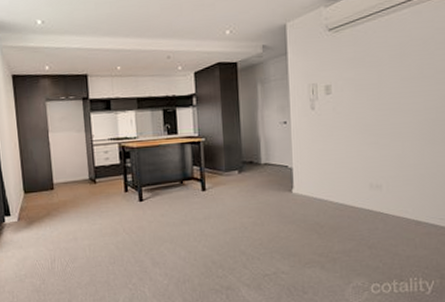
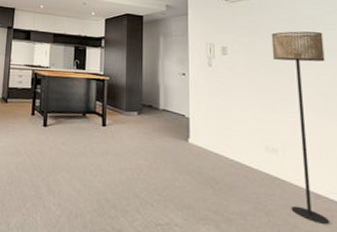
floor lamp: none [378,54,434,247] -> present [271,31,331,224]

